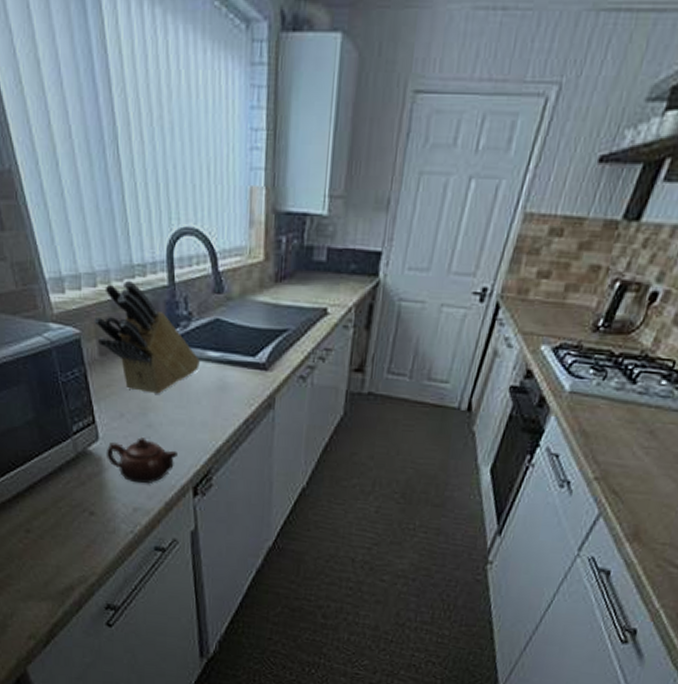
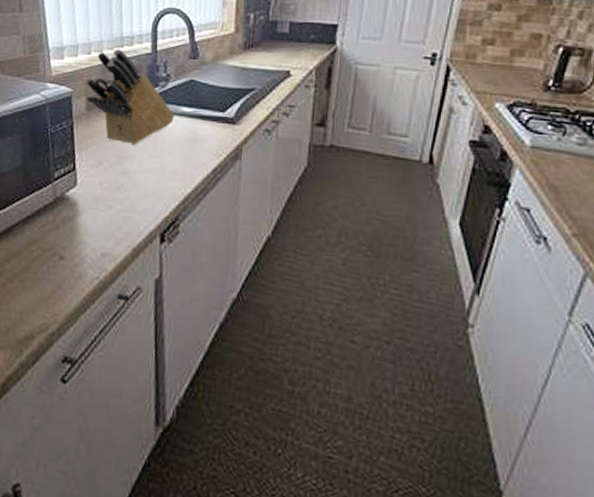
teapot: present [107,437,177,484] -> none [82,184,148,230]

